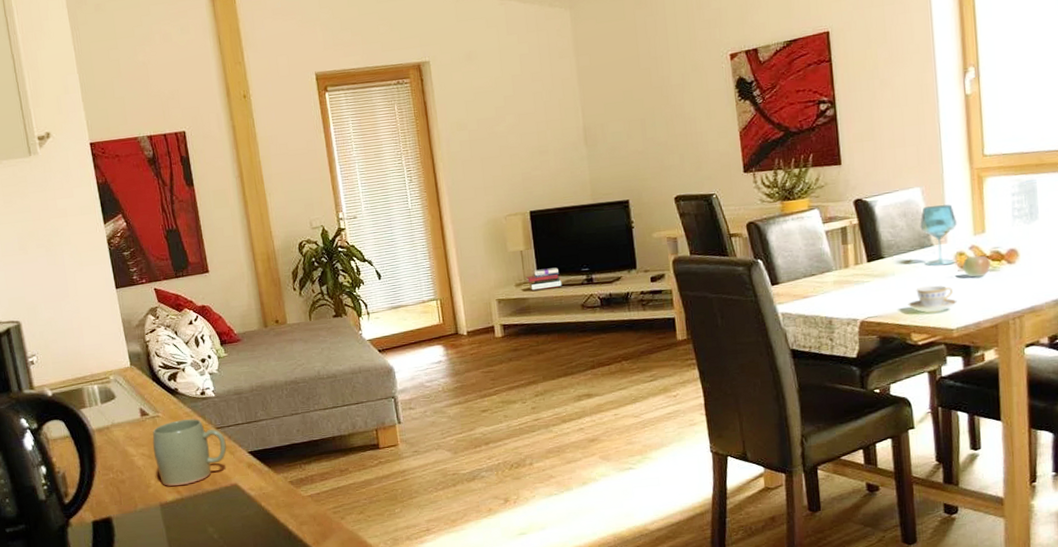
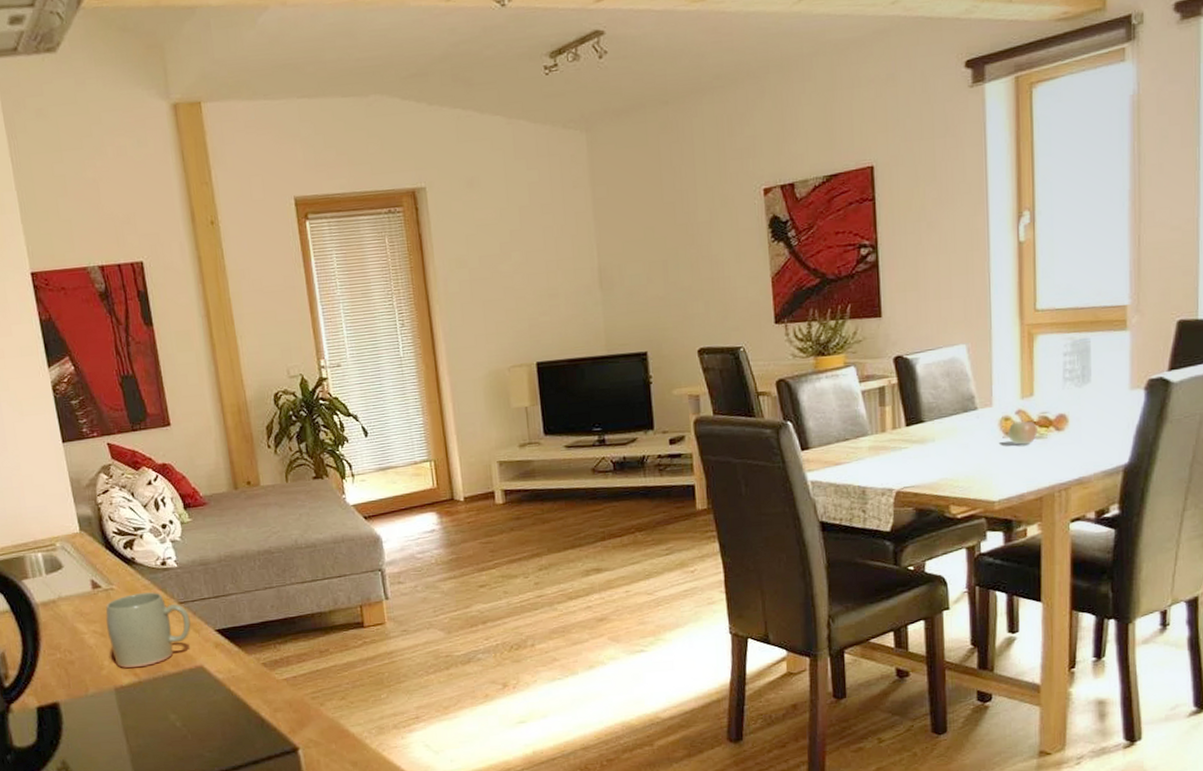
books: present [526,267,562,291] -> none [531,426,571,453]
teacup: present [908,285,957,313] -> none [947,453,1001,484]
wine glass: present [920,204,957,266] -> none [964,364,1004,431]

